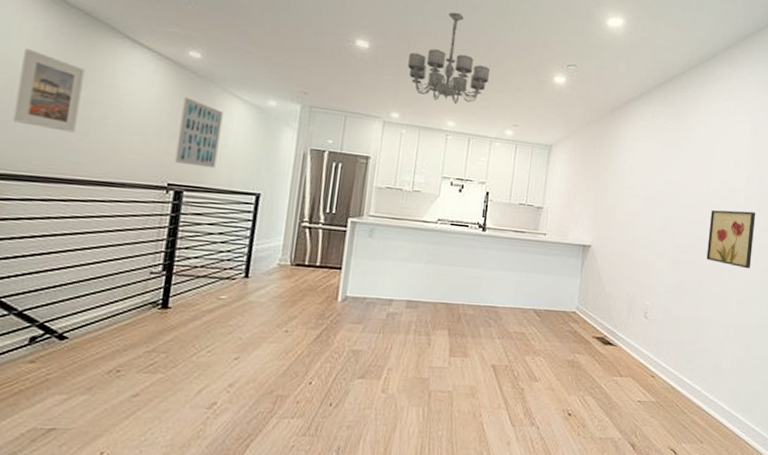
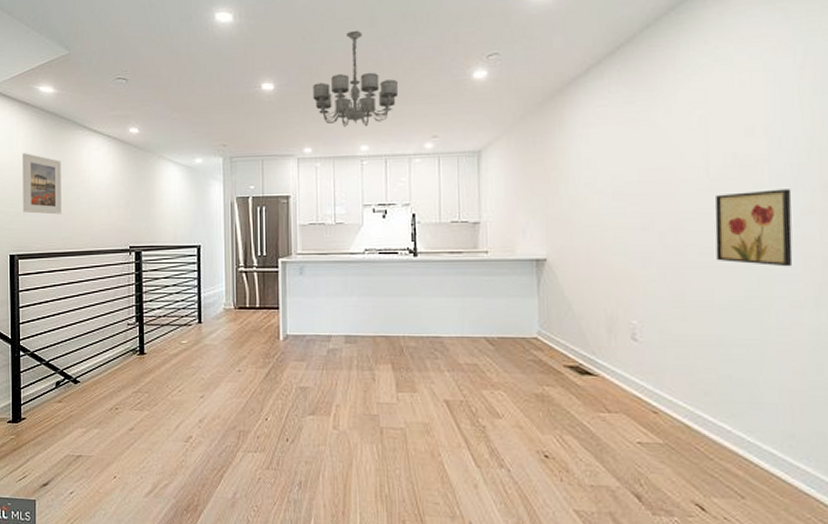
wall art: present [174,97,224,169] -> none [131,169,162,228]

